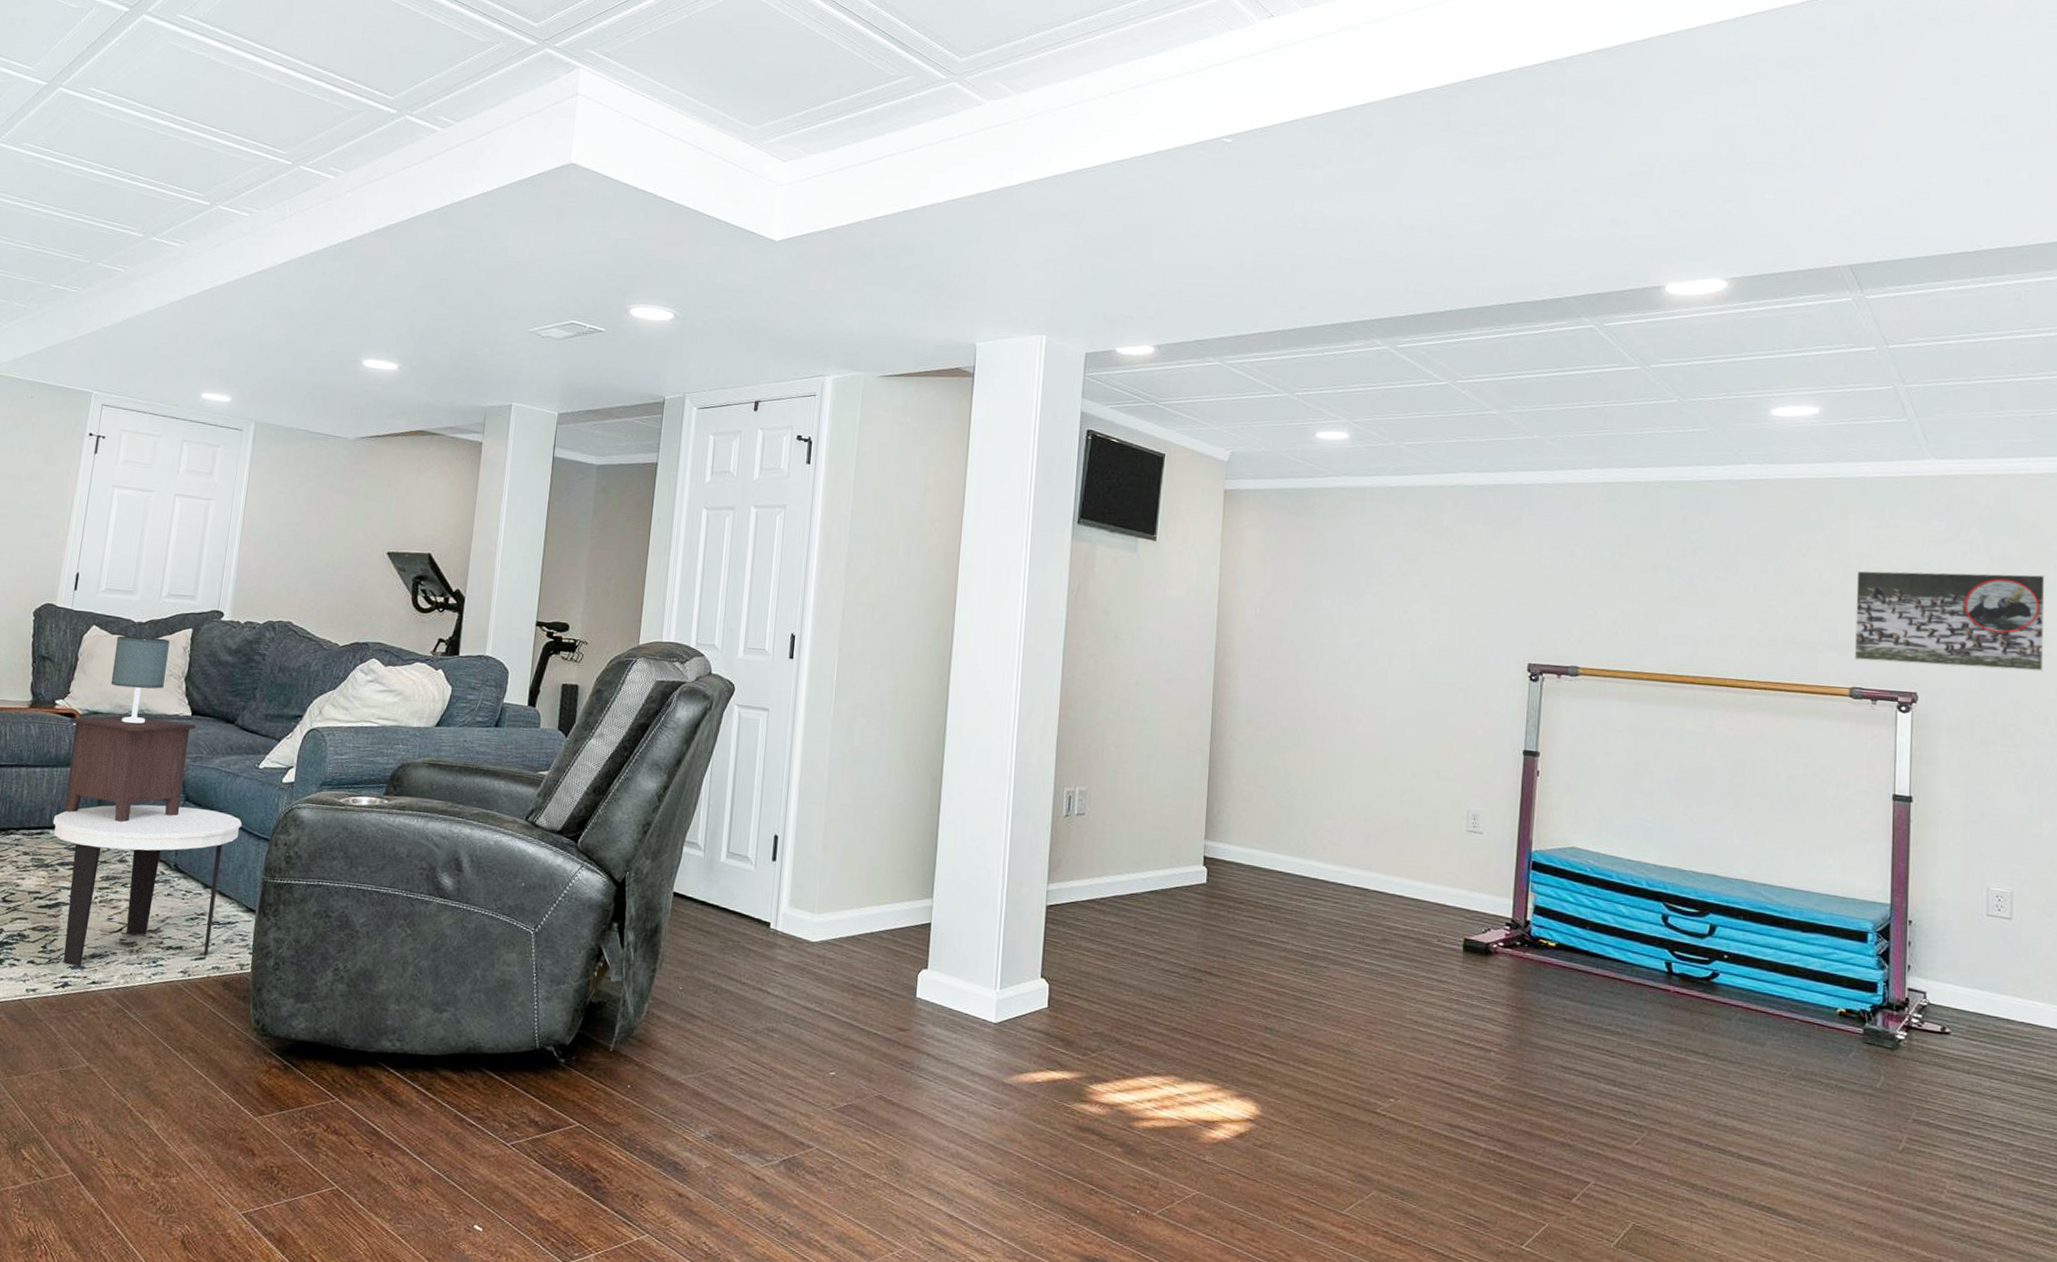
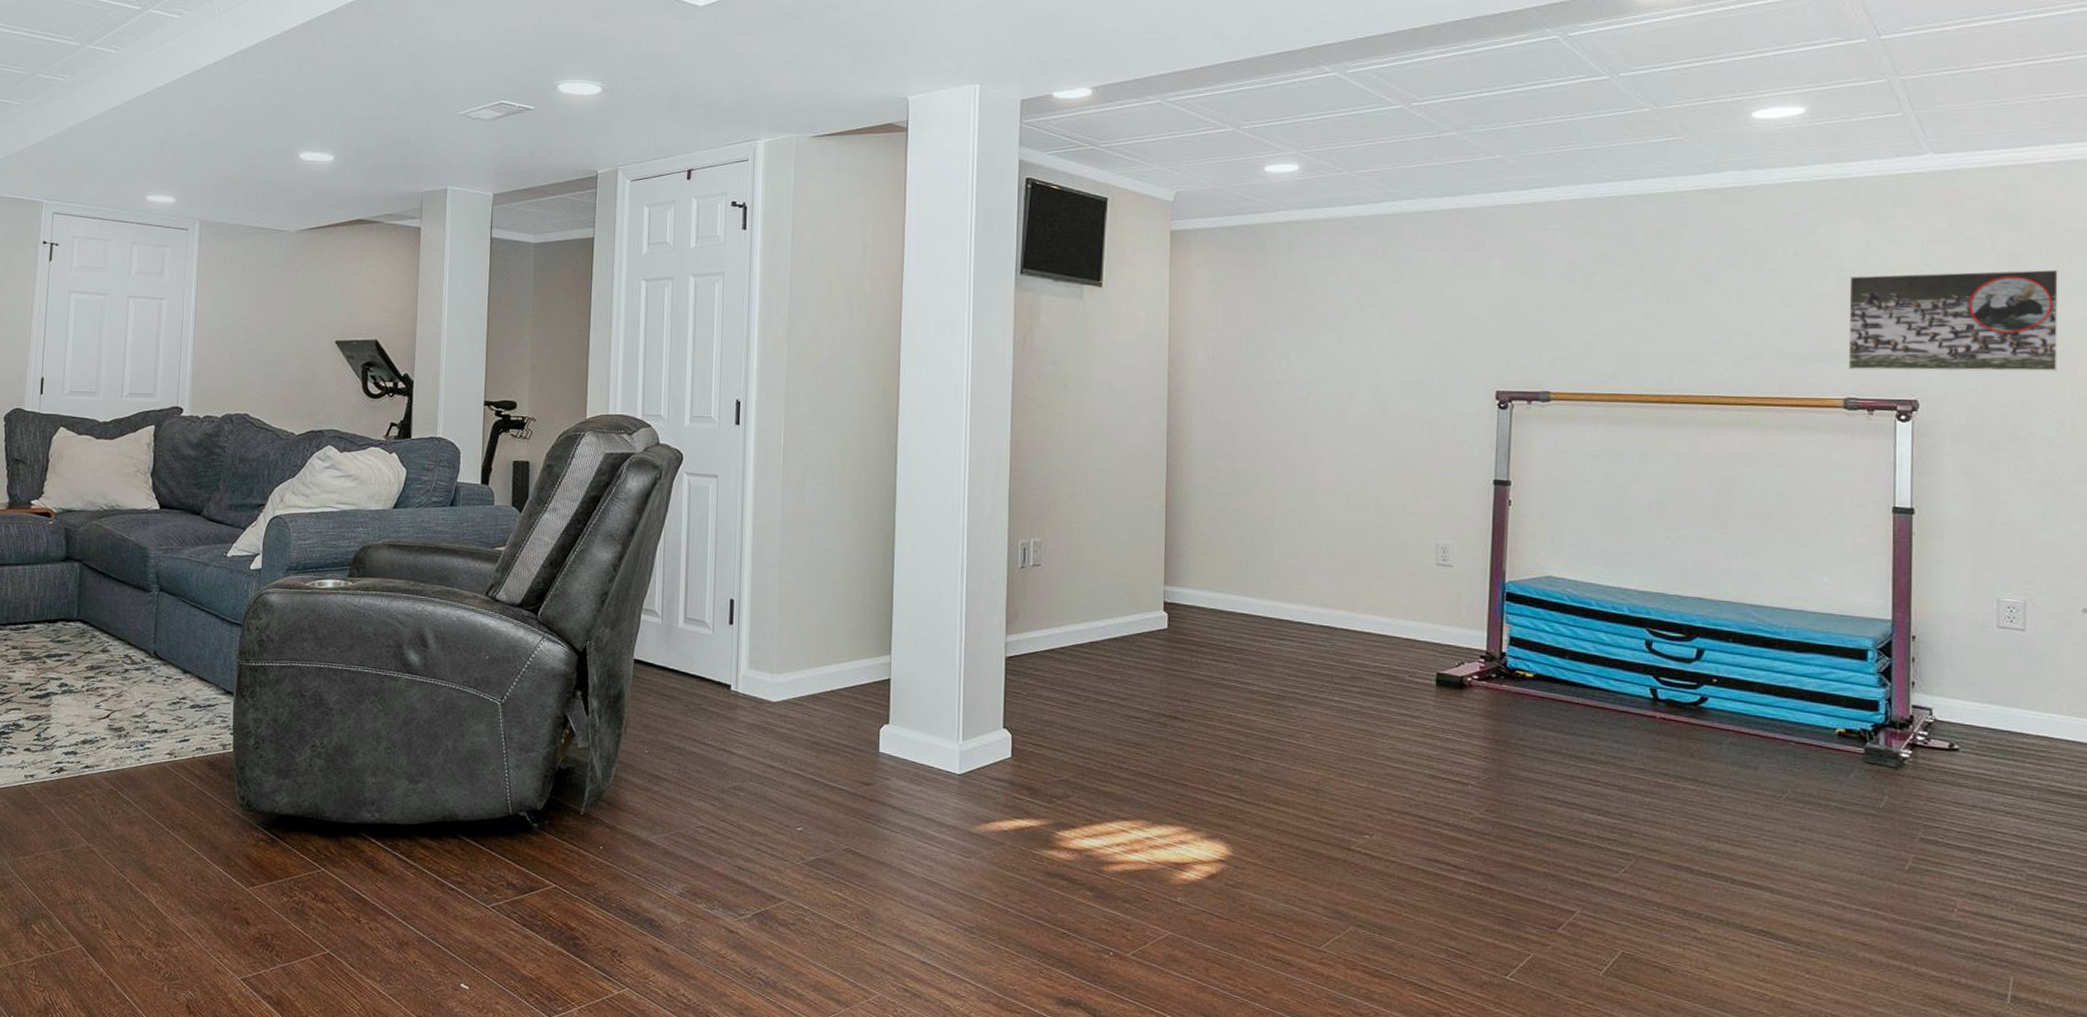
side table: present [52,804,242,967] -> none [37,596,215,753]
table lamp: present [63,635,196,823] -> none [46,435,164,614]

